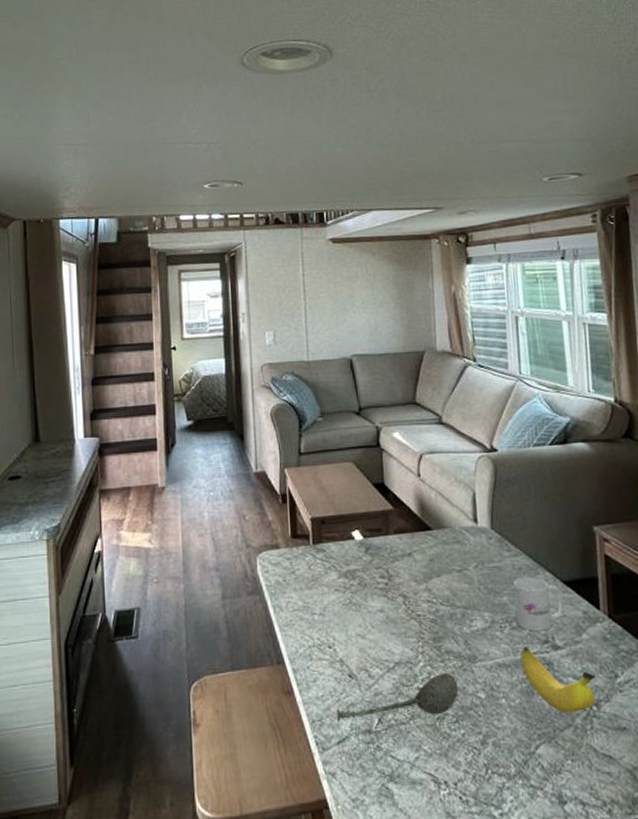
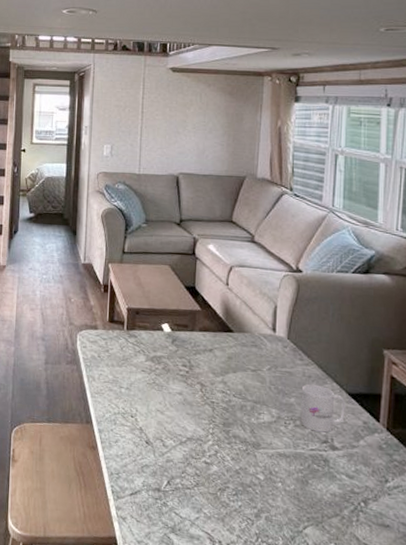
soupspoon: present [336,672,458,721] -> none [131,453,241,487]
banana: present [520,646,596,713] -> none [300,442,367,505]

